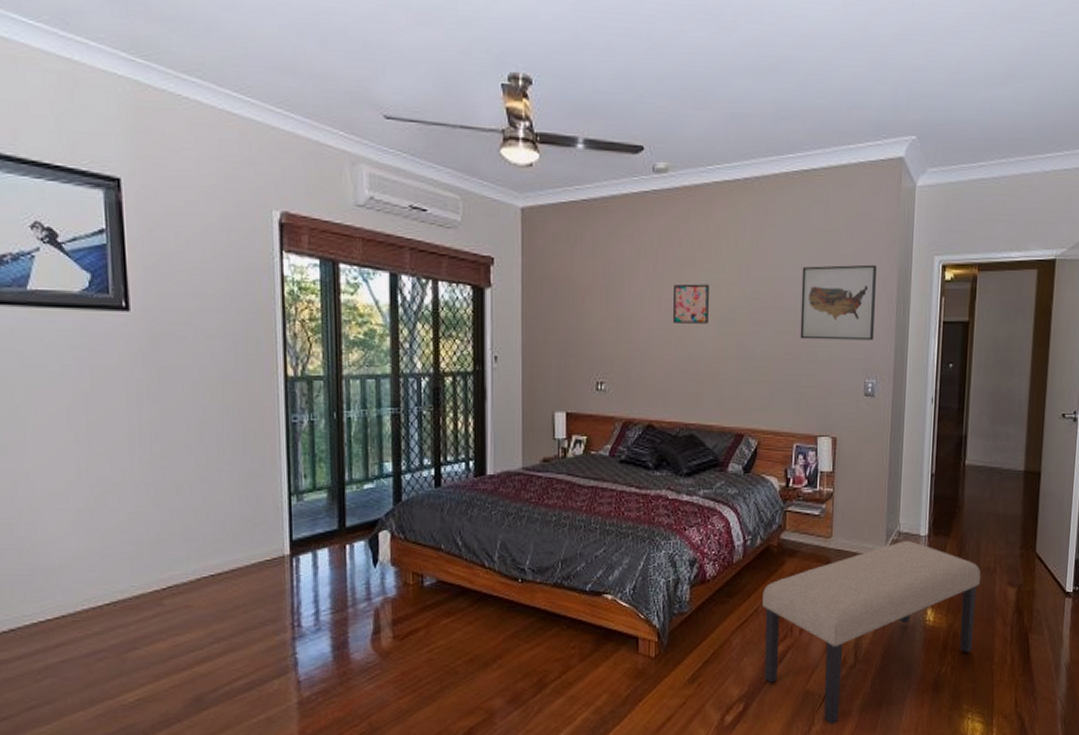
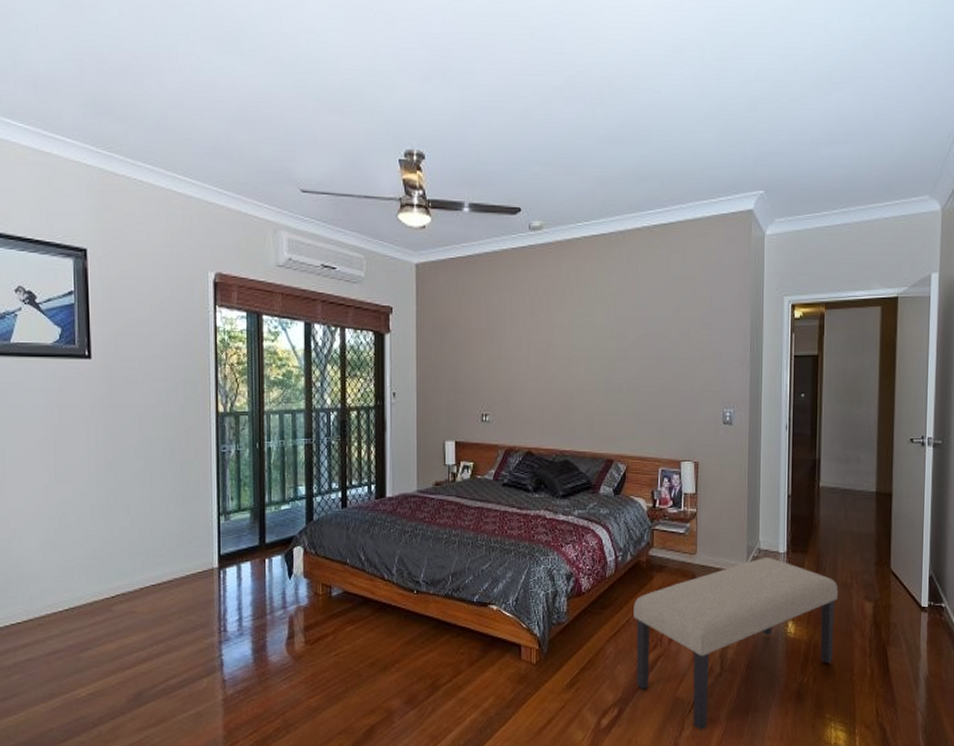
wall art: present [673,284,709,324] -> none [549,326,580,361]
wall art: present [800,264,876,341] -> none [662,305,731,374]

